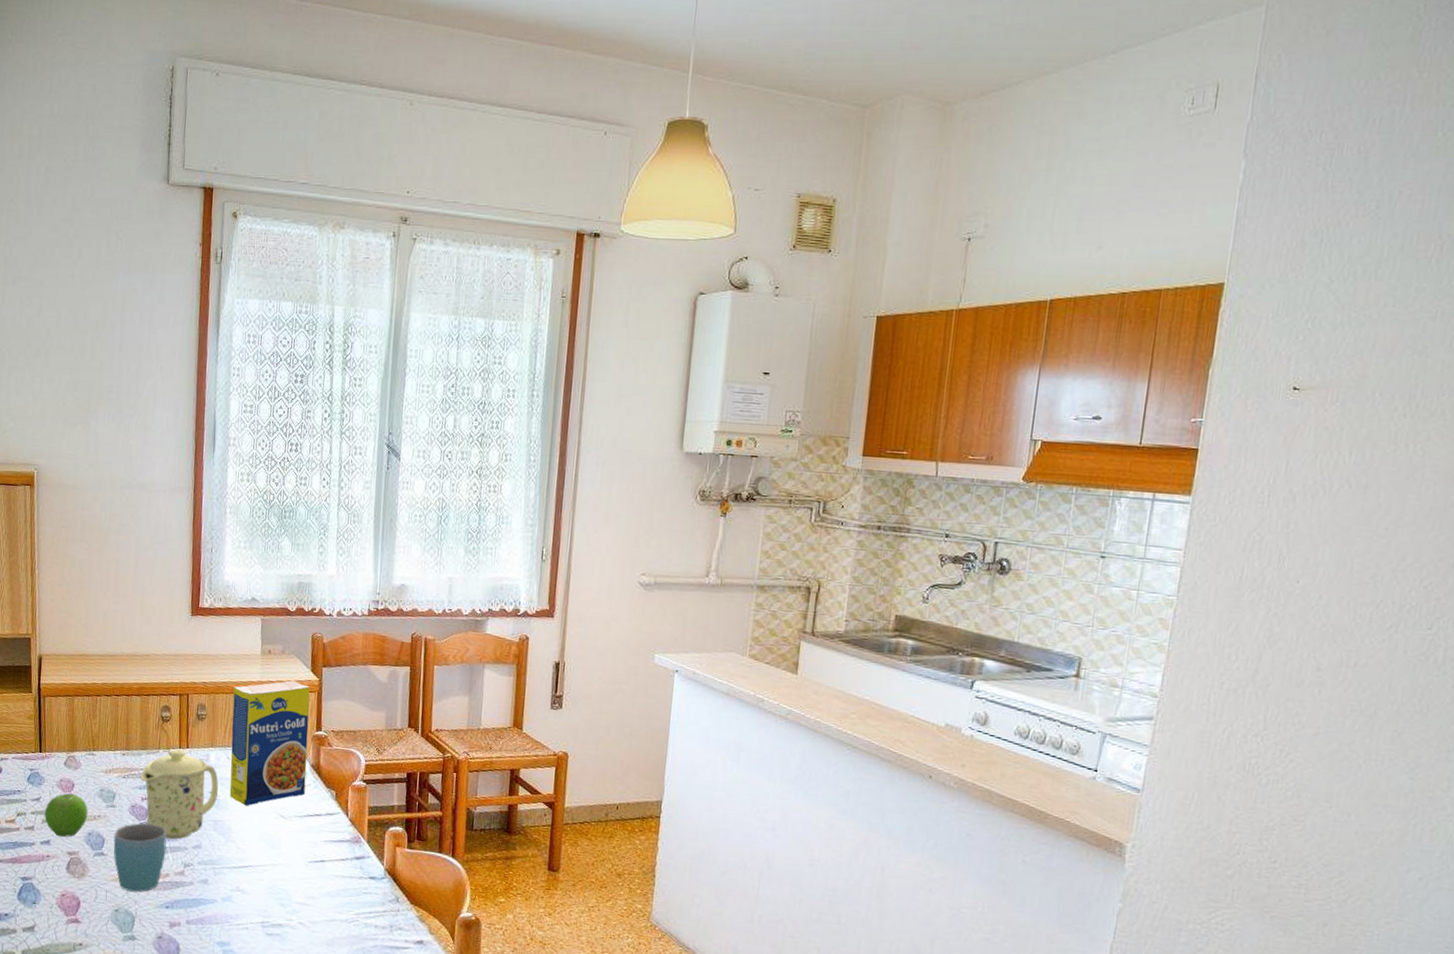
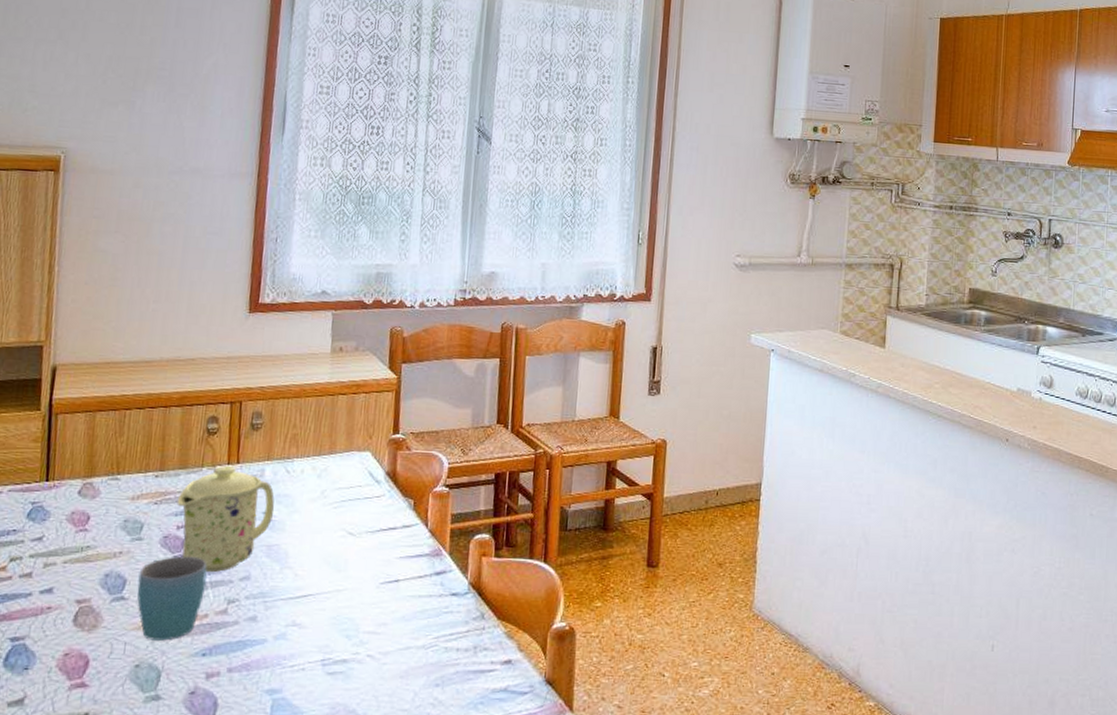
fruit: present [44,793,88,838] -> none [47,528,107,583]
legume: present [229,680,310,806] -> none [287,380,387,526]

